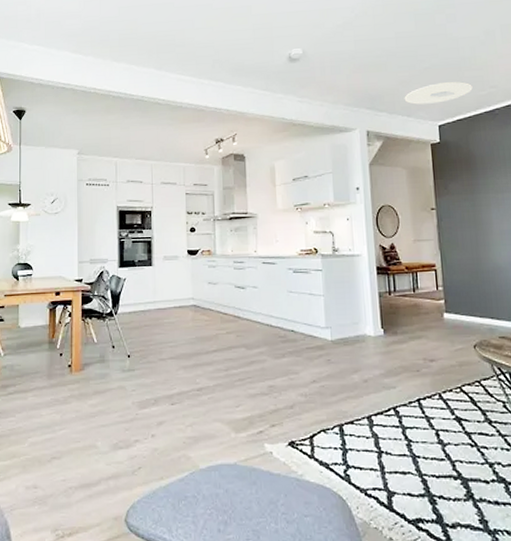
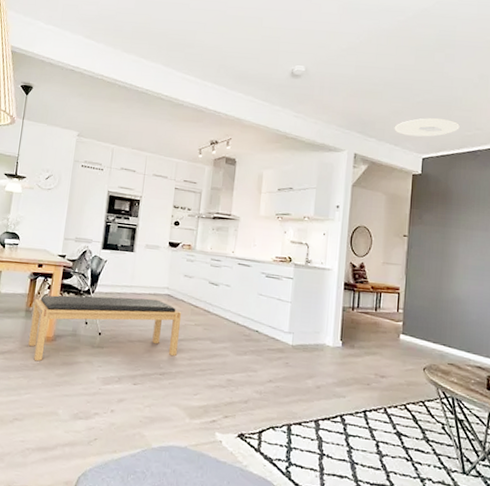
bench: none [56,312,212,394] -> present [28,295,182,361]

